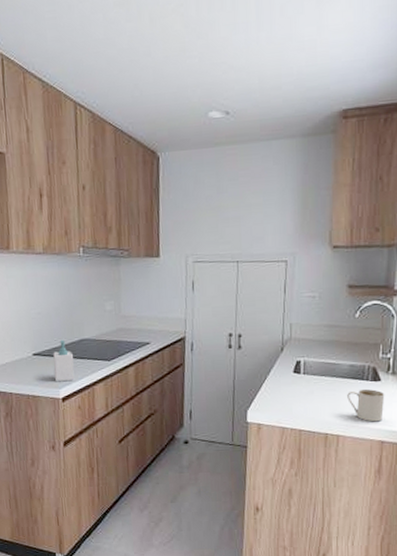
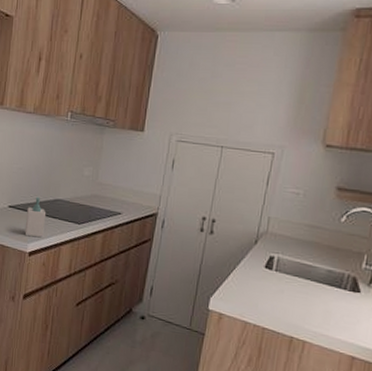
mug: present [347,388,385,422] -> none [320,297,363,336]

